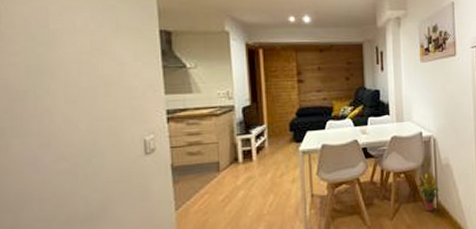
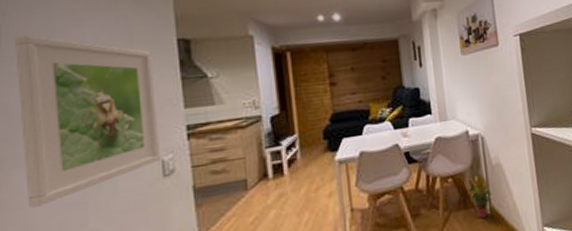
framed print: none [13,17,142,173] -> present [15,34,160,208]

